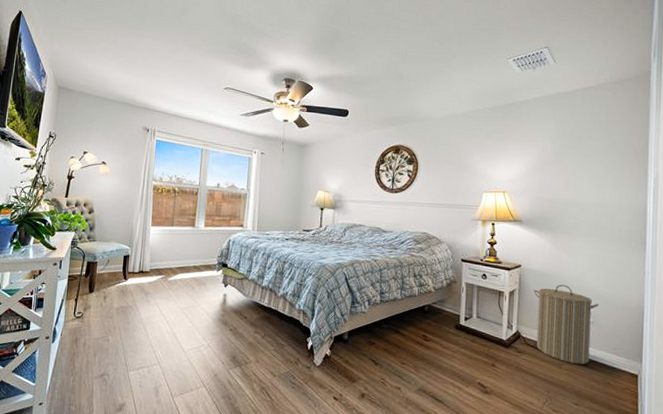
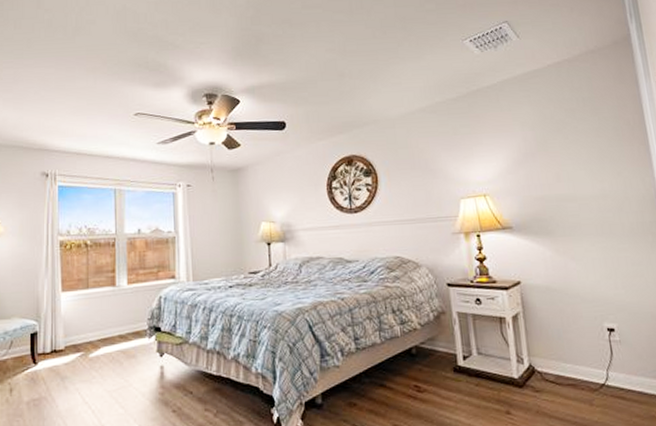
laundry hamper: present [534,284,599,364] -> none [541,298,626,397]

